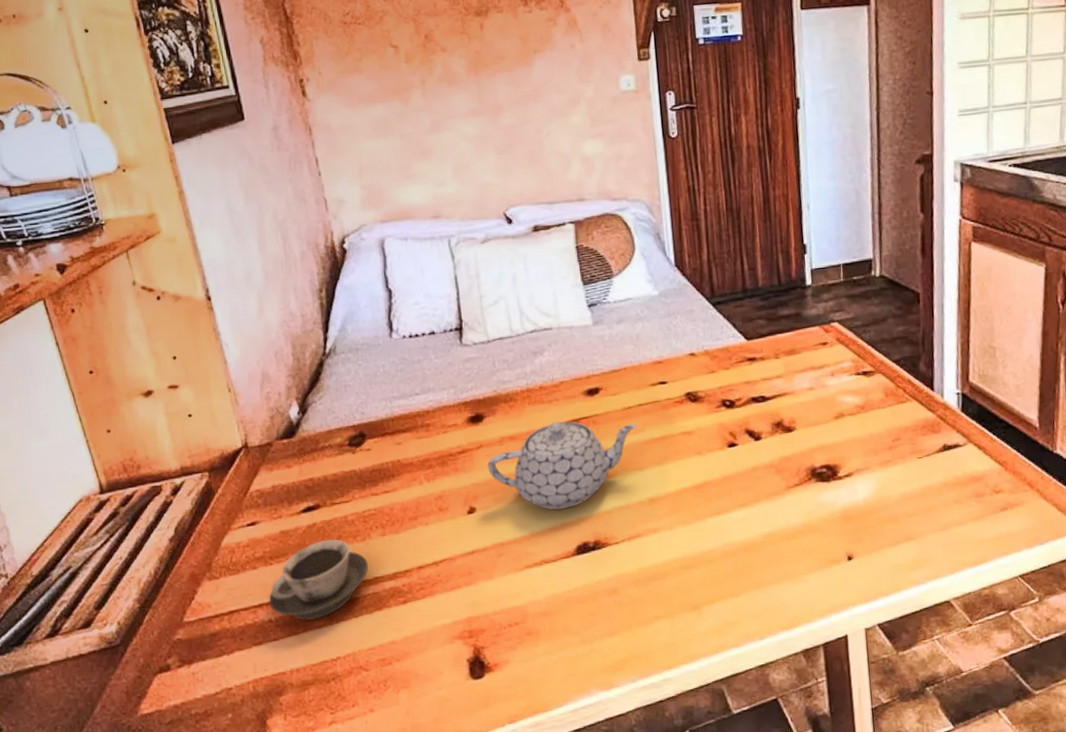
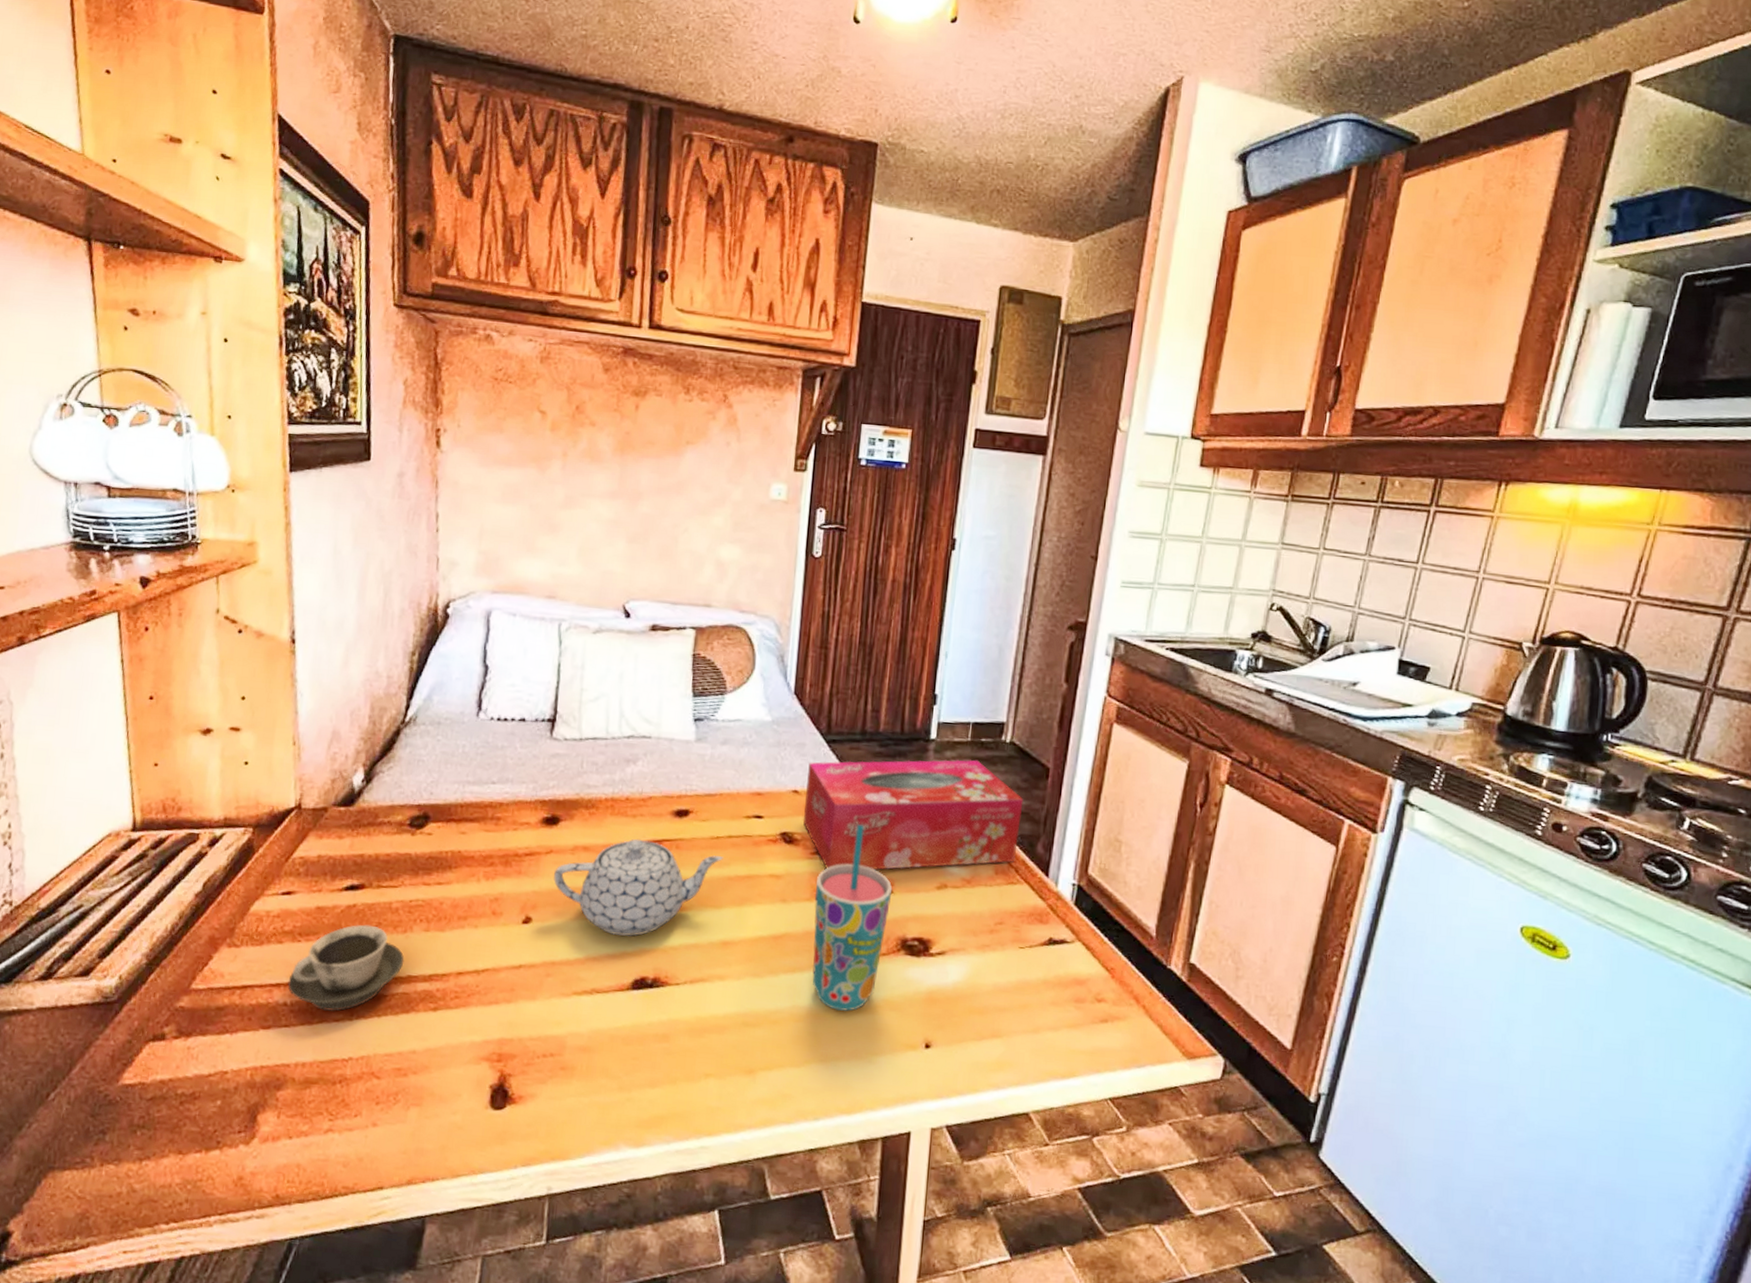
tissue box: none [700,297,902,418] -> present [803,759,1024,870]
cup: none [724,374,796,541] -> present [812,824,893,1011]

